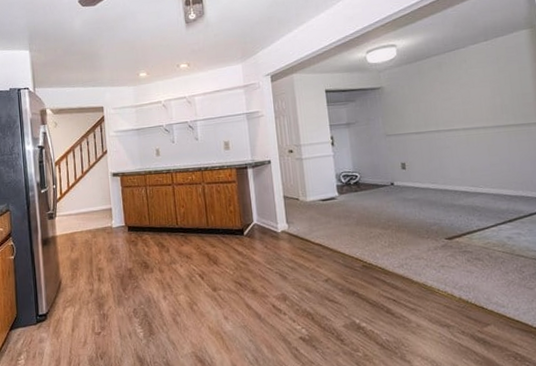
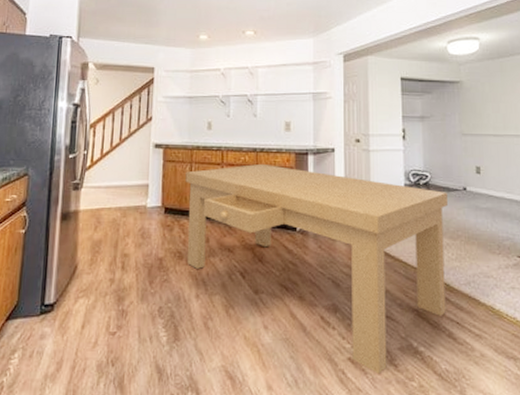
dining table: none [142,180,383,349] -> present [185,163,448,375]

